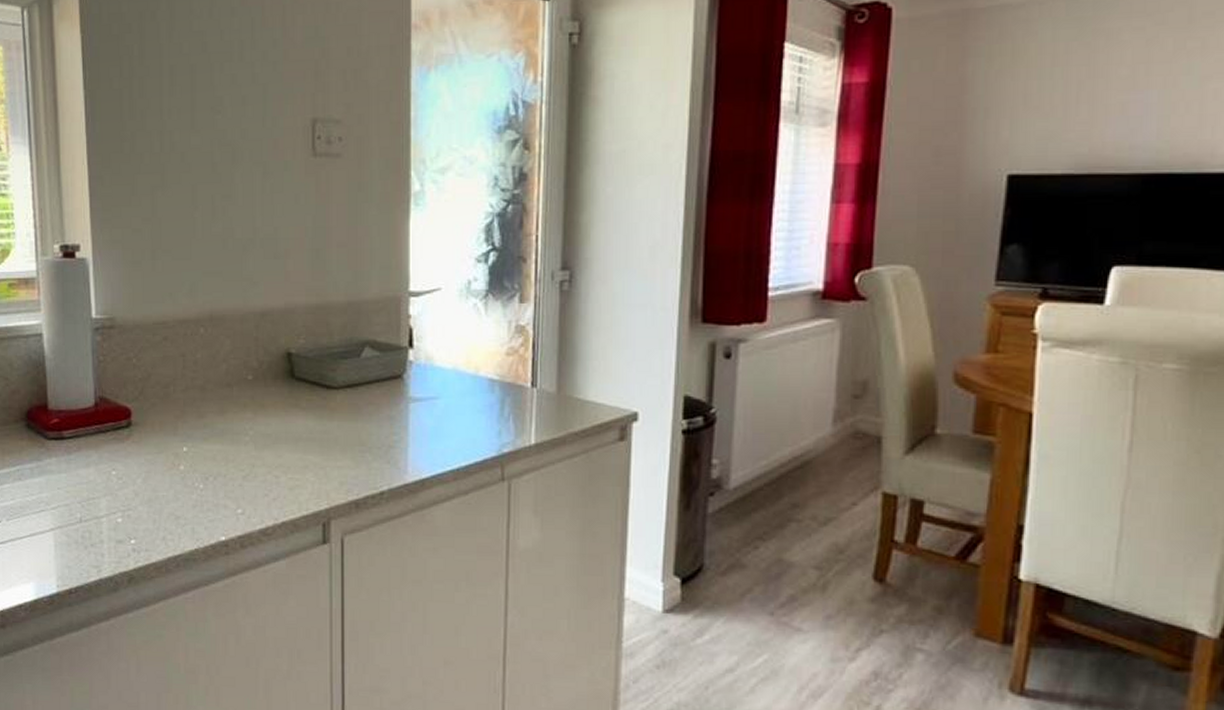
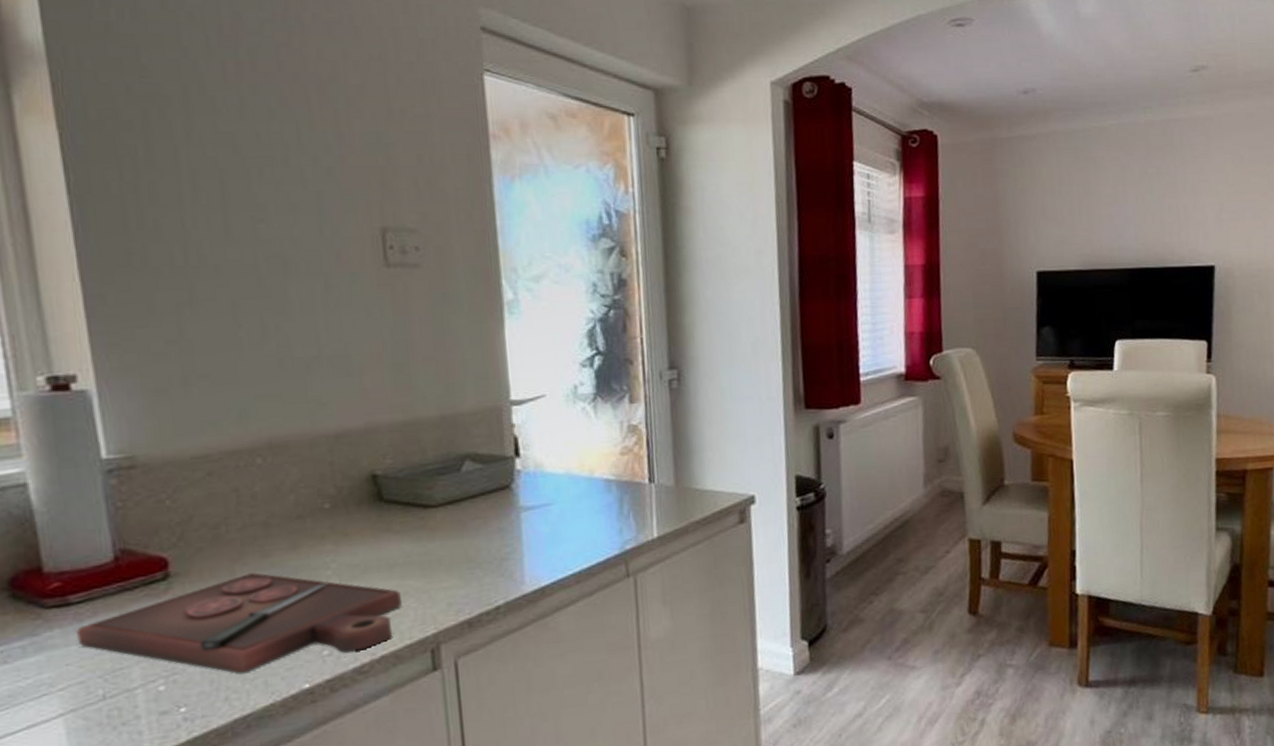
cutting board: none [66,430,302,518] -> present [77,572,402,673]

